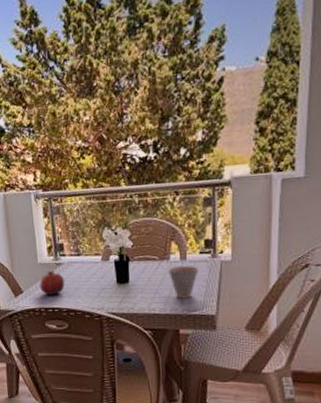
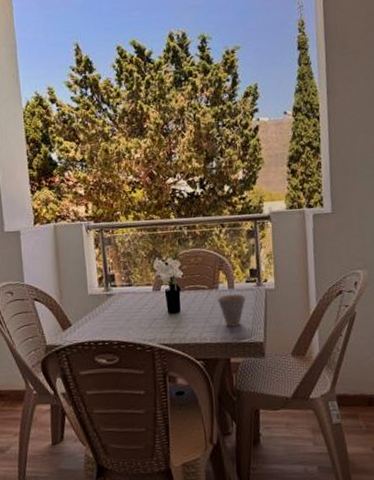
fruit: present [40,271,65,296] -> none [90,302,116,328]

